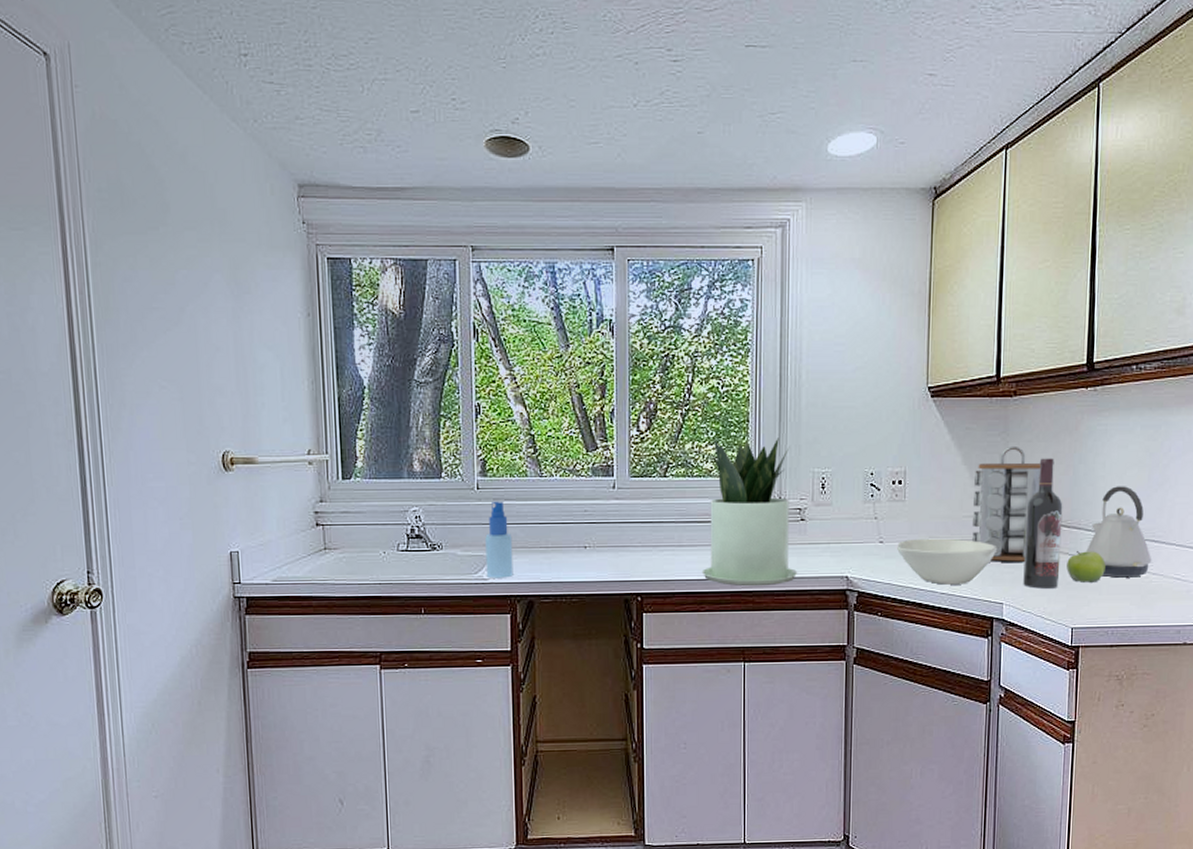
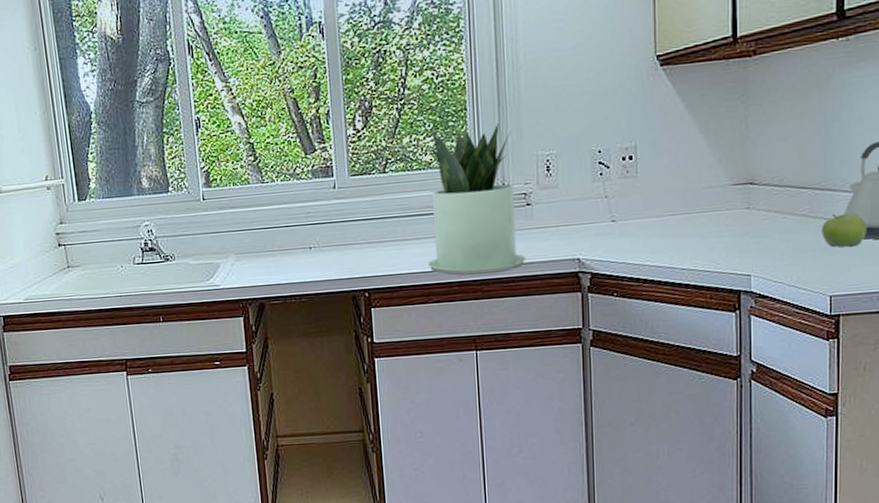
spray bottle: present [485,501,513,578] -> none [214,209,243,284]
bowl: present [897,538,998,585] -> none [631,211,742,260]
spice rack: present [971,447,1041,563] -> none [712,109,787,233]
wine bottle: present [1023,458,1063,590] -> none [773,117,815,258]

